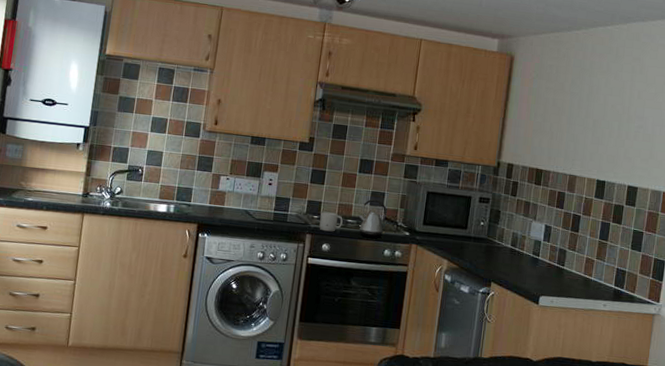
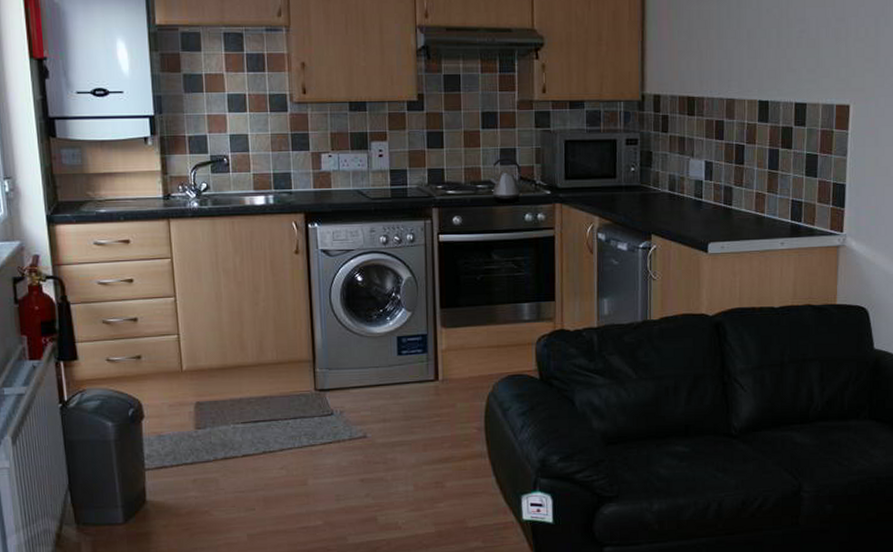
mug: present [319,211,343,232] -> none [445,179,472,202]

